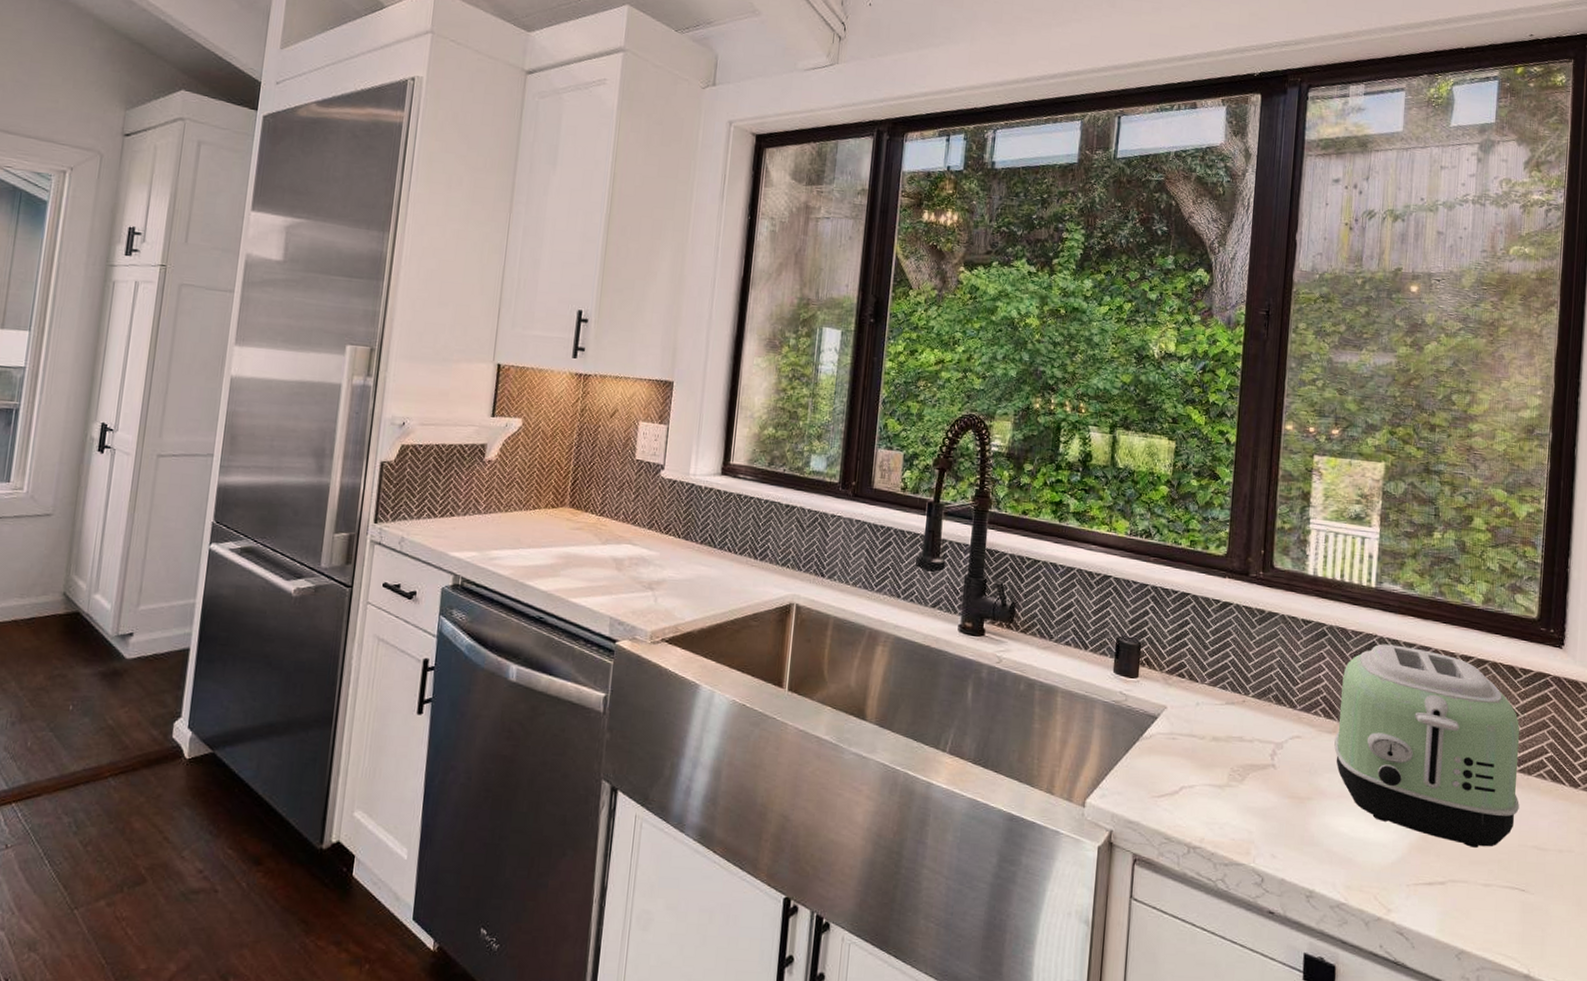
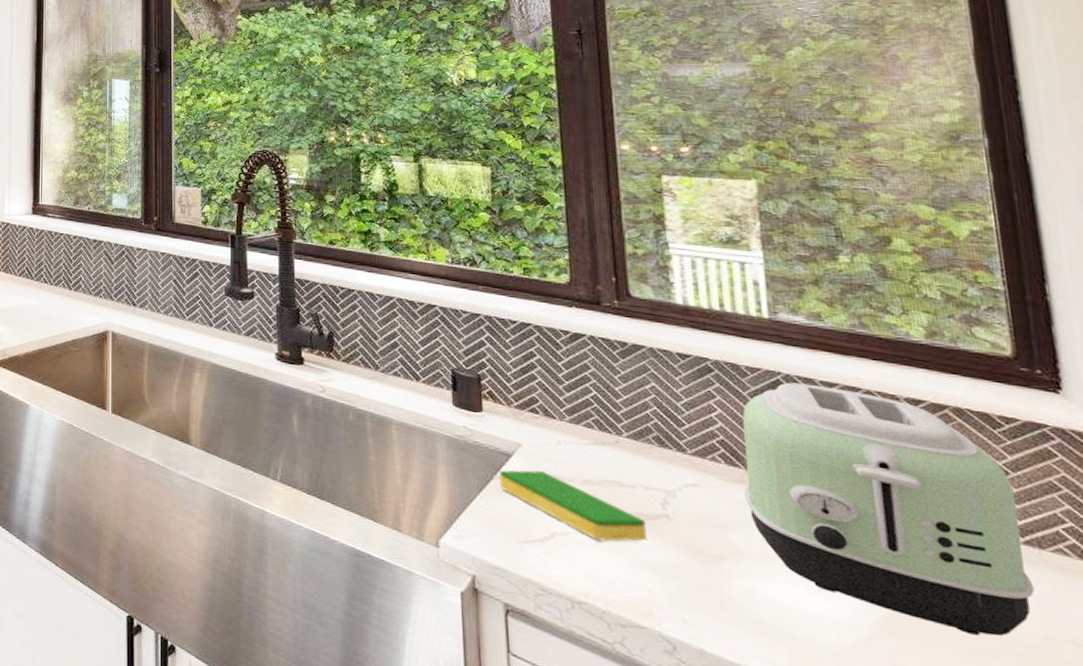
dish sponge: none [1144,730,1256,791] -> present [499,470,647,542]

